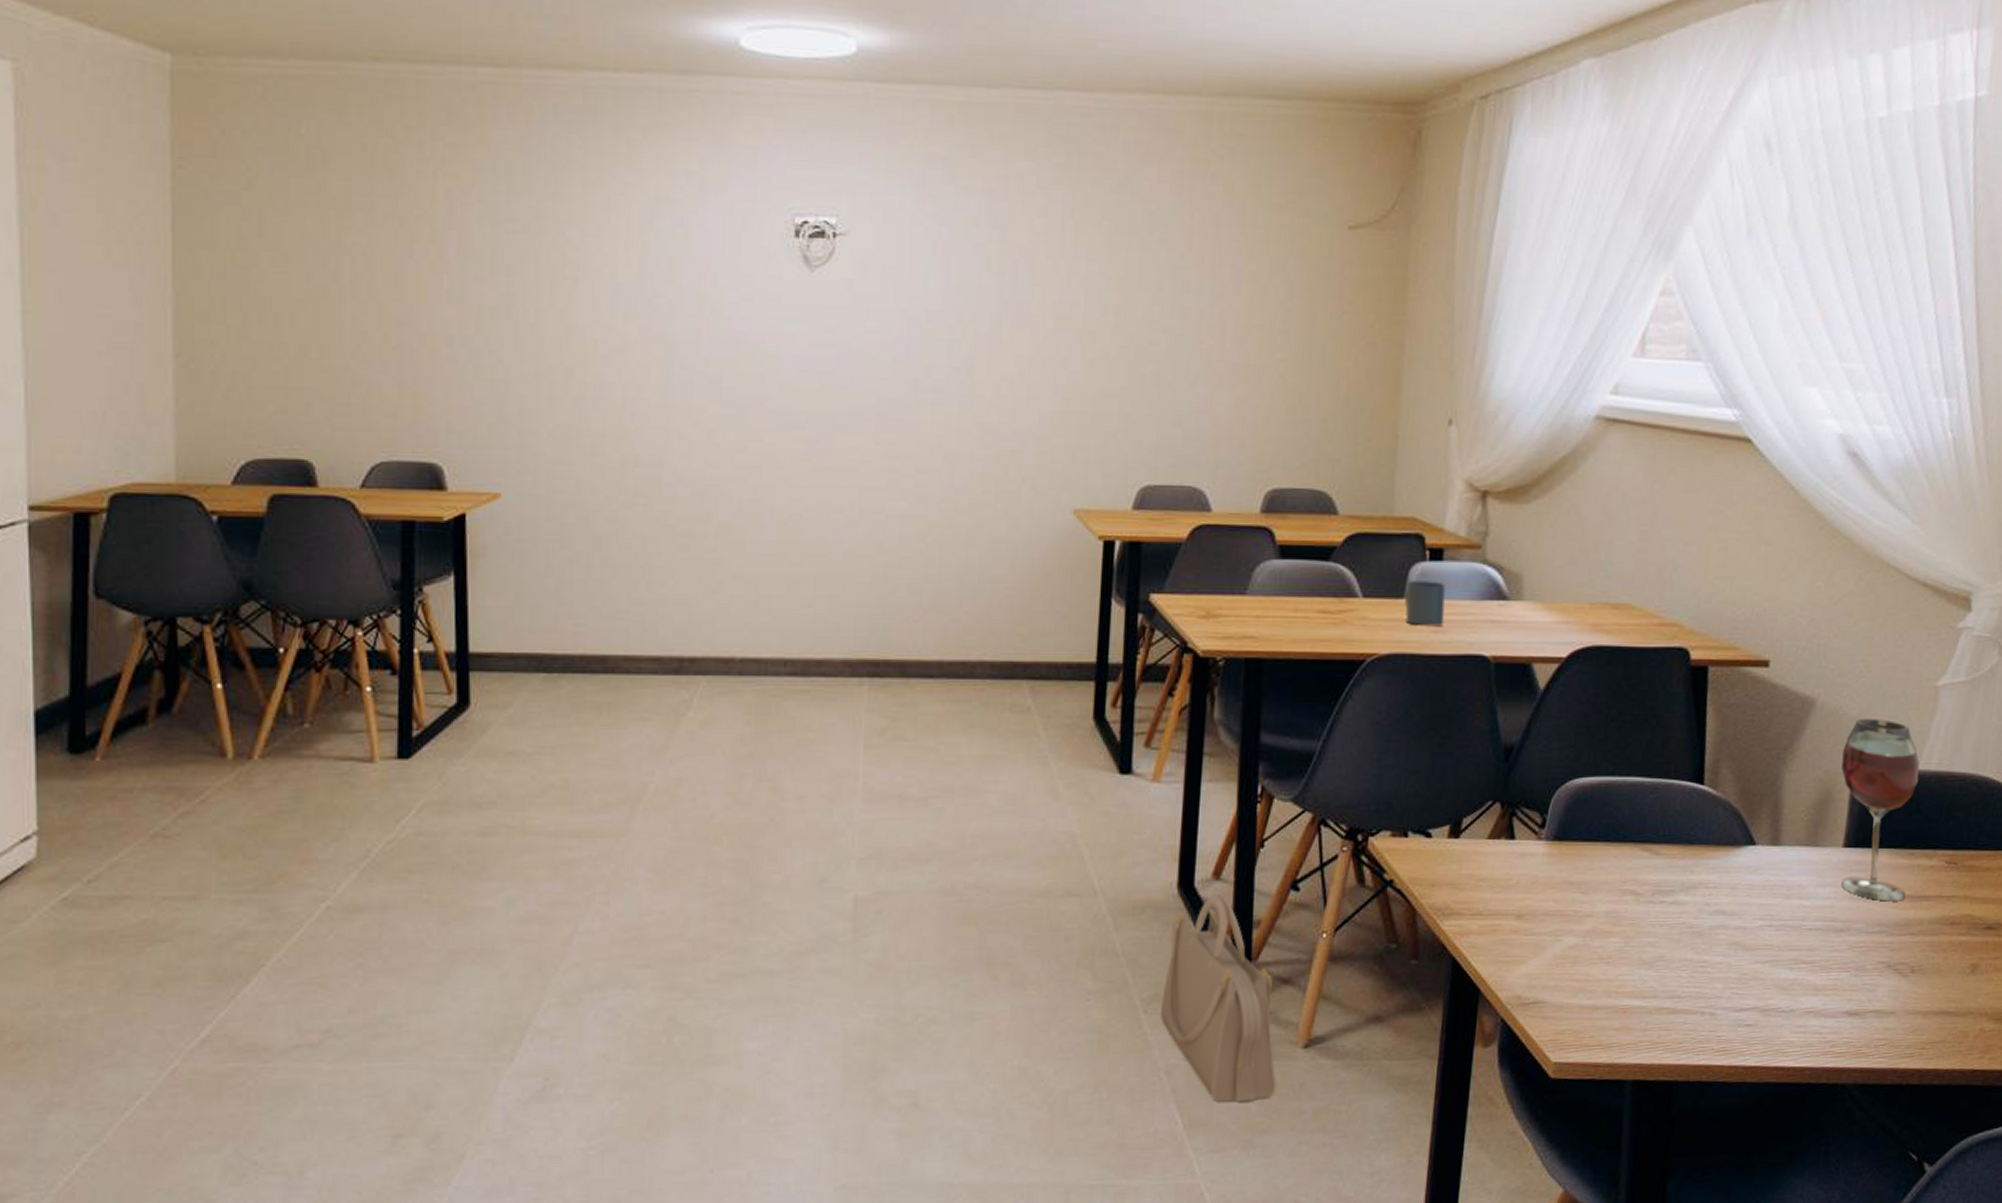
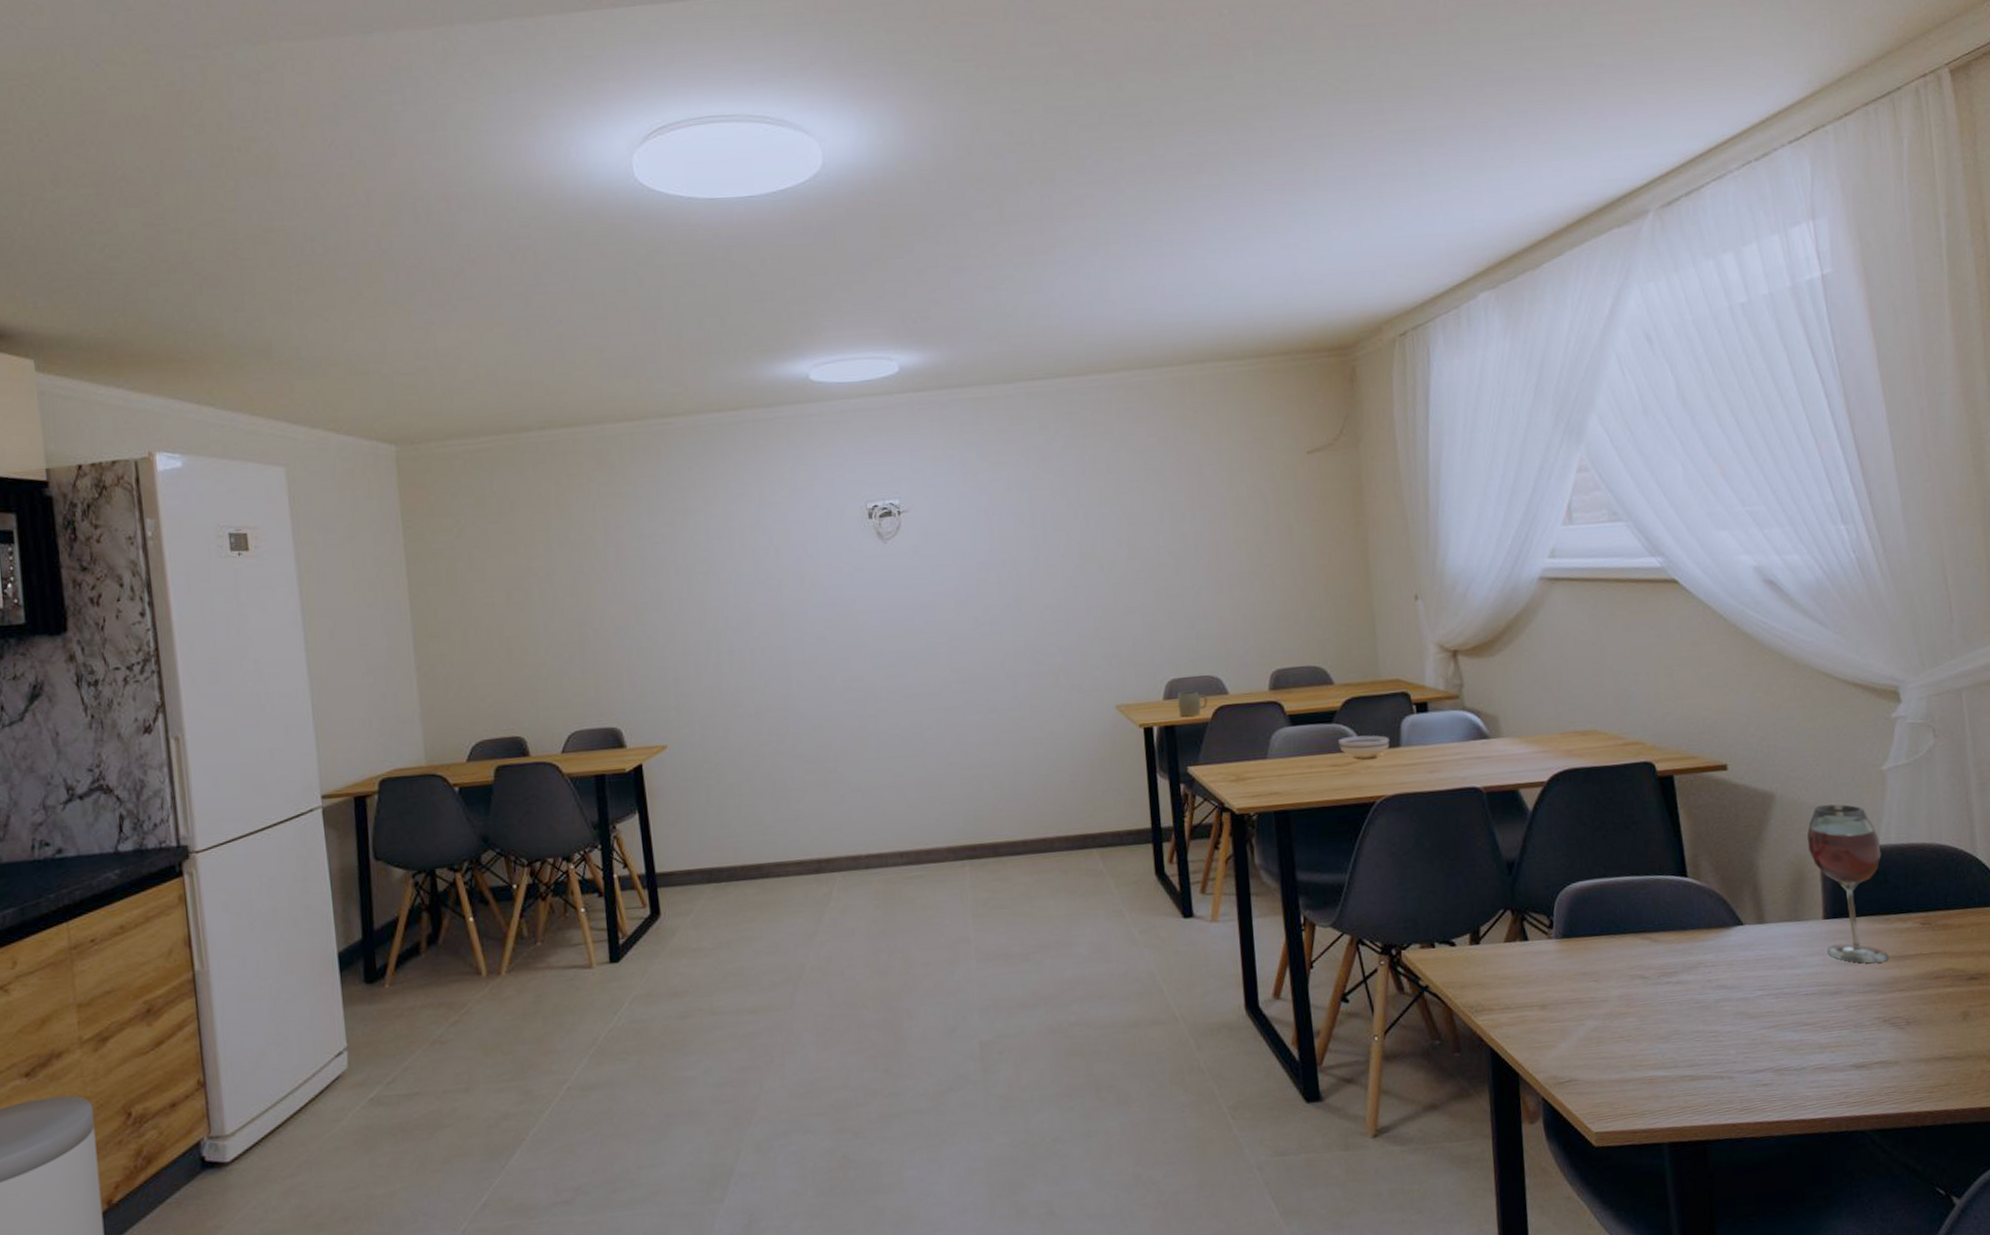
mug: none [1148,502,1185,533] -> present [1177,690,1208,717]
handbag: present [1161,894,1277,1102] -> none [1245,1011,1355,1191]
bowl: none [1333,580,1393,609] -> present [1338,734,1390,759]
cup: present [1404,581,1446,627] -> none [1400,730,1438,769]

